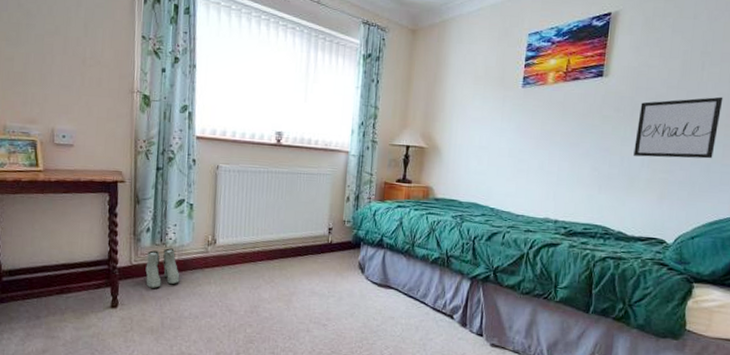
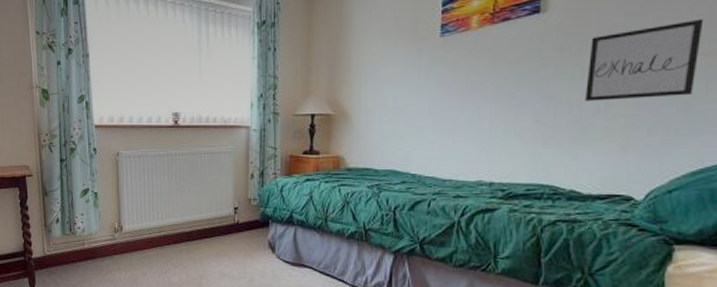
boots: present [145,248,180,288] -> none [58,237,91,277]

